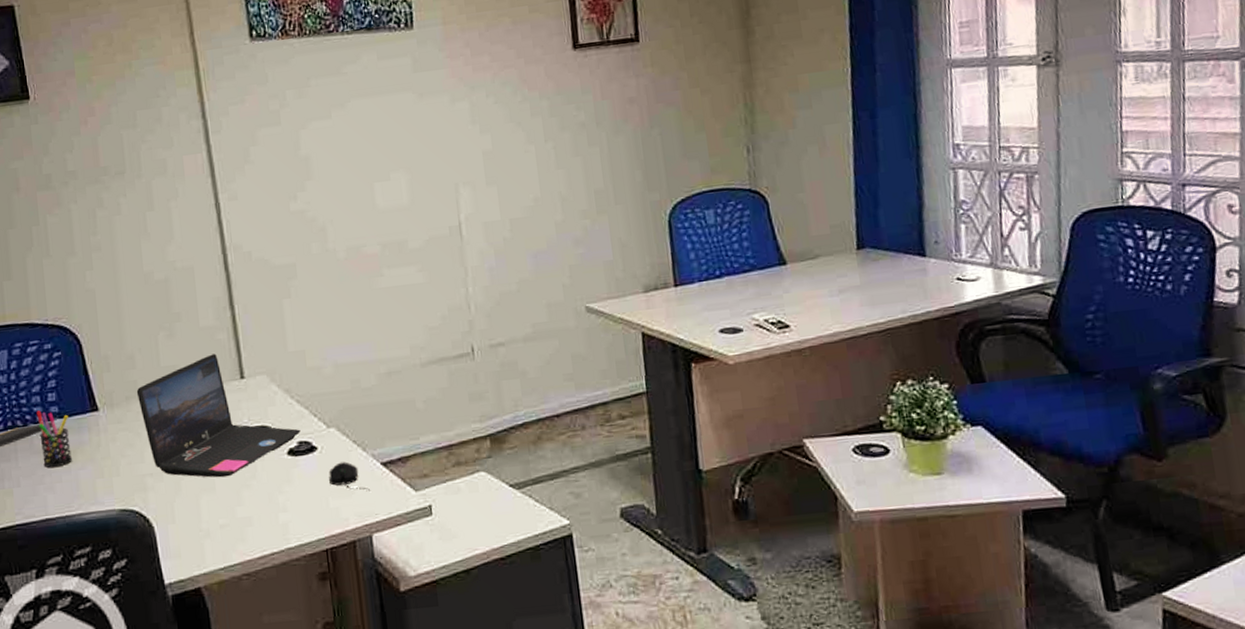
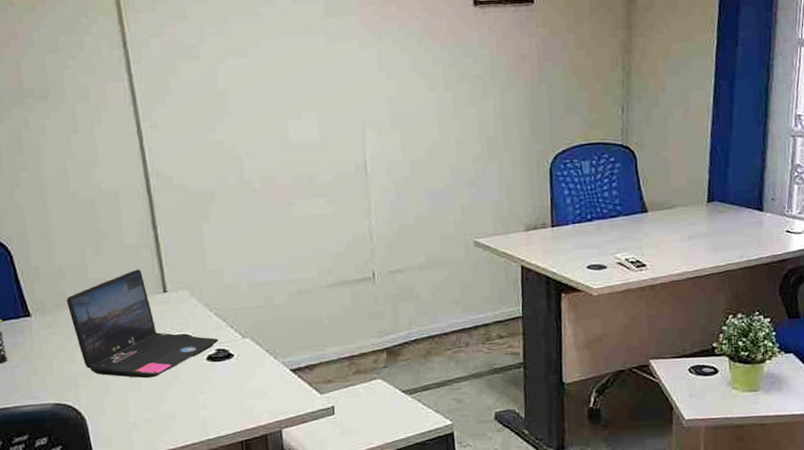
computer mouse: present [328,461,370,492] -> none [244,367,280,393]

